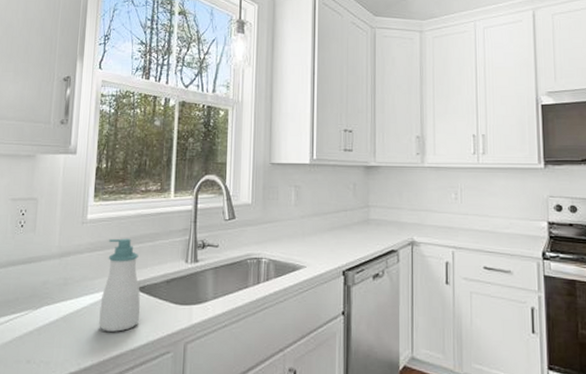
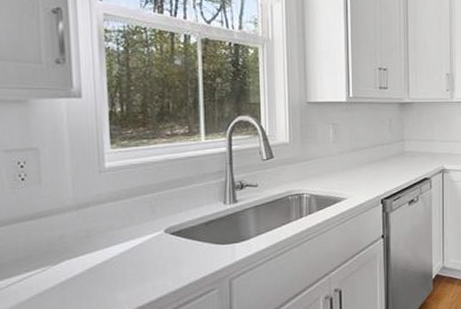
soap bottle: present [99,238,141,332] -> none [132,184,179,278]

